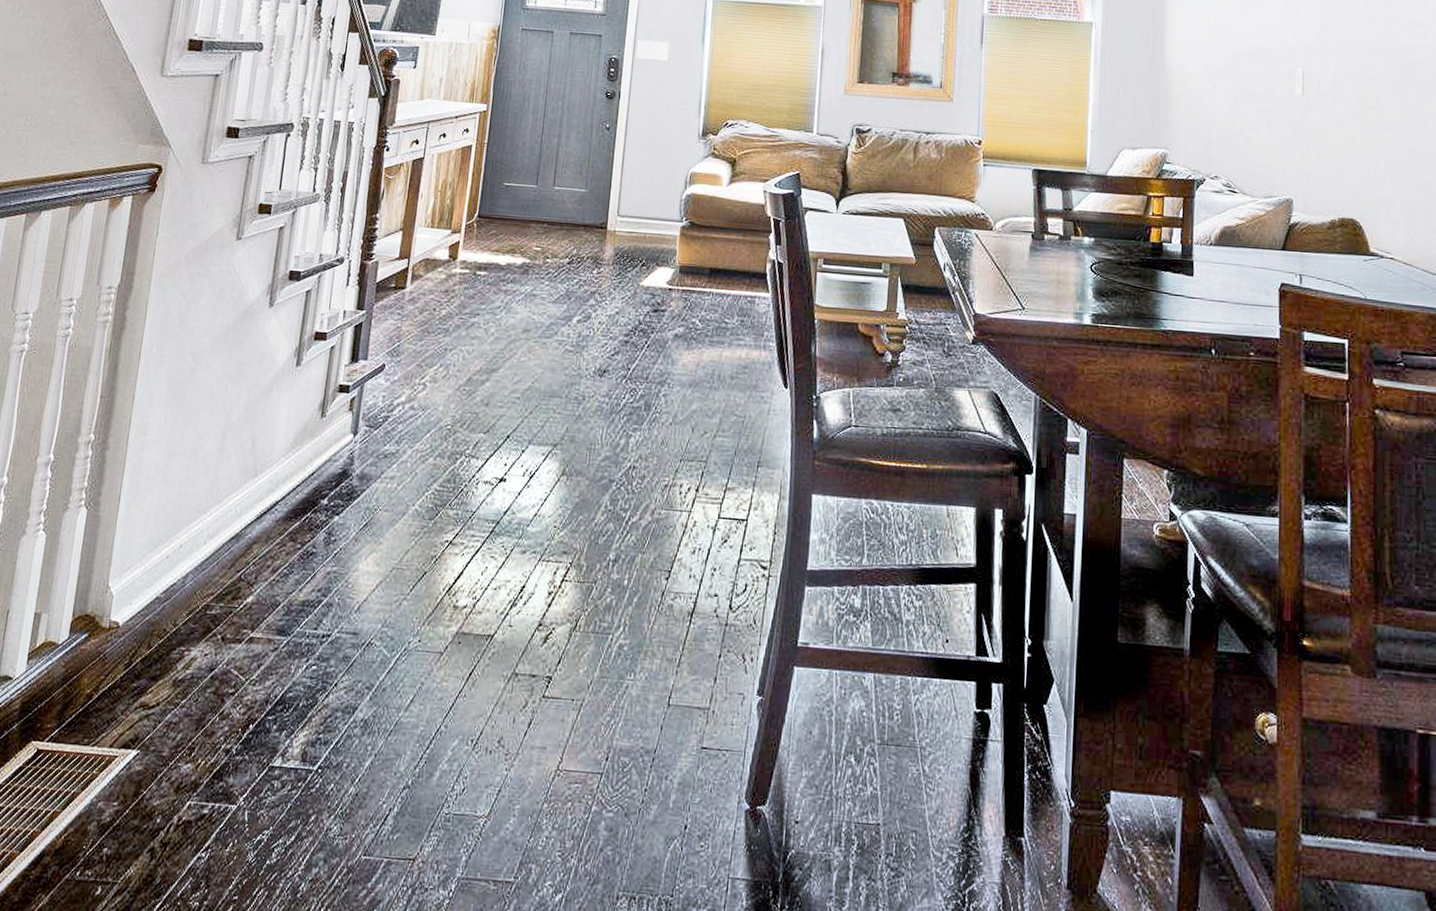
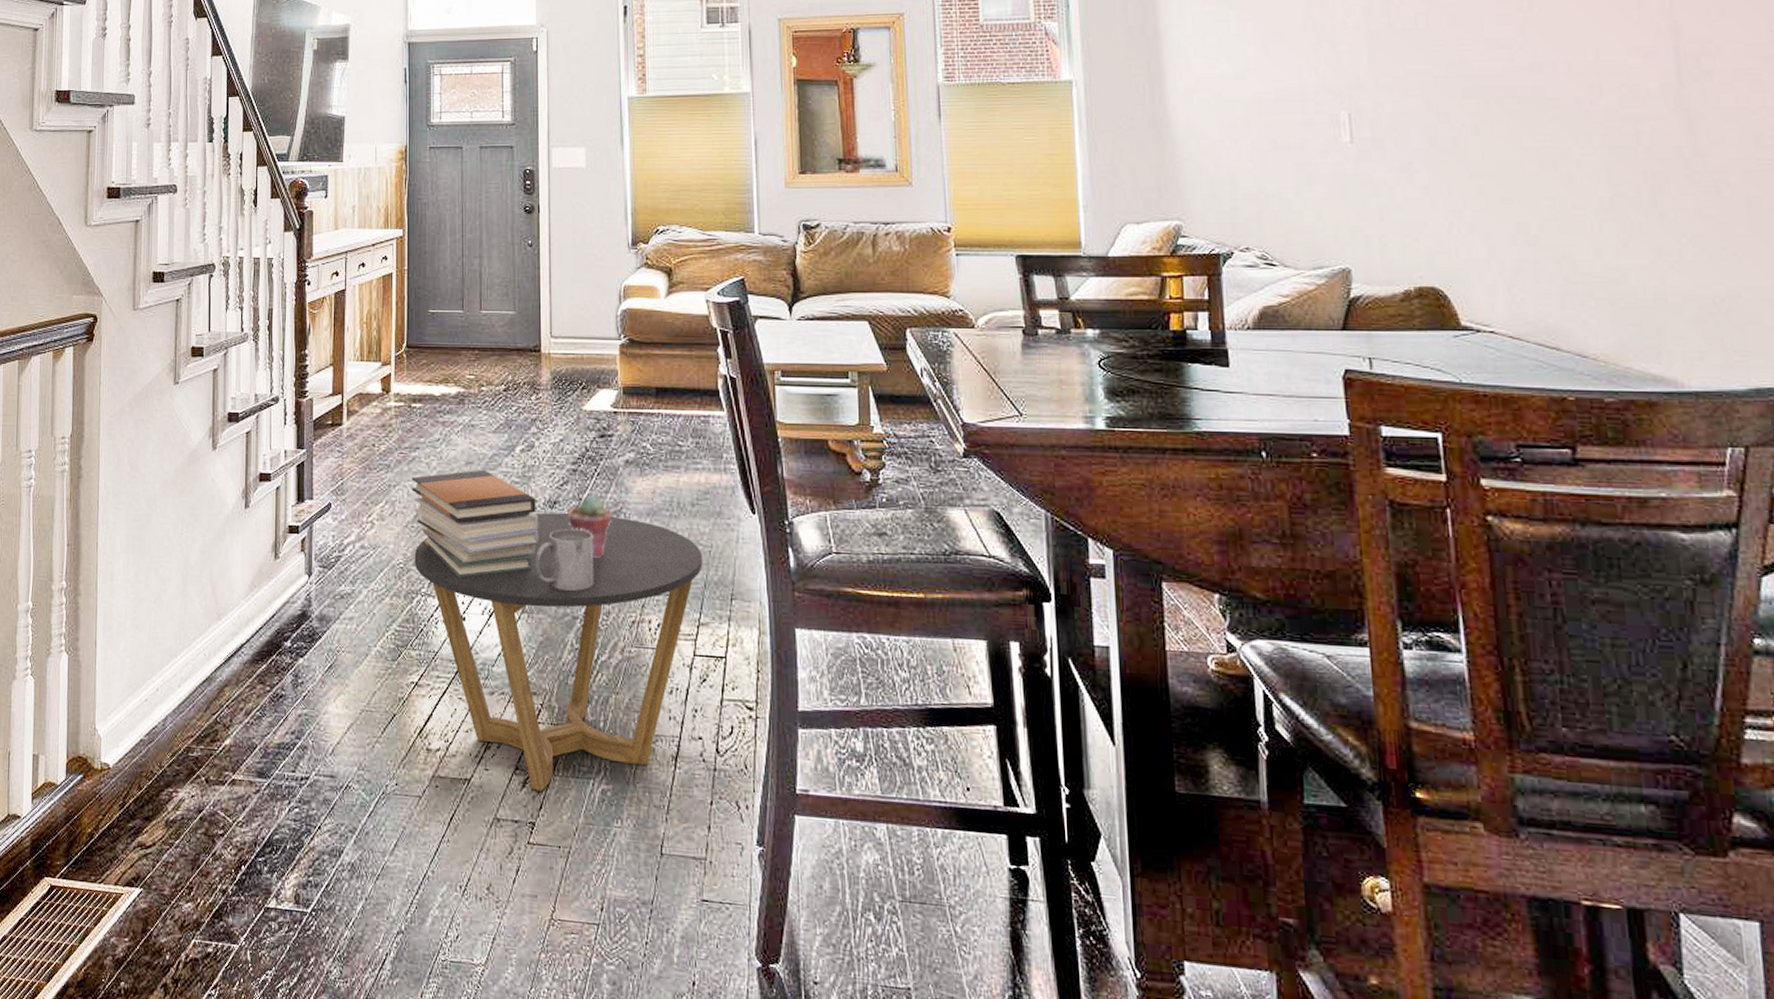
side table: none [461,380,736,647] -> present [414,512,703,791]
book stack: none [467,337,588,441] -> present [411,469,539,578]
mug: none [578,396,638,456] -> present [534,528,594,591]
potted succulent: none [614,365,657,426] -> present [567,495,612,559]

